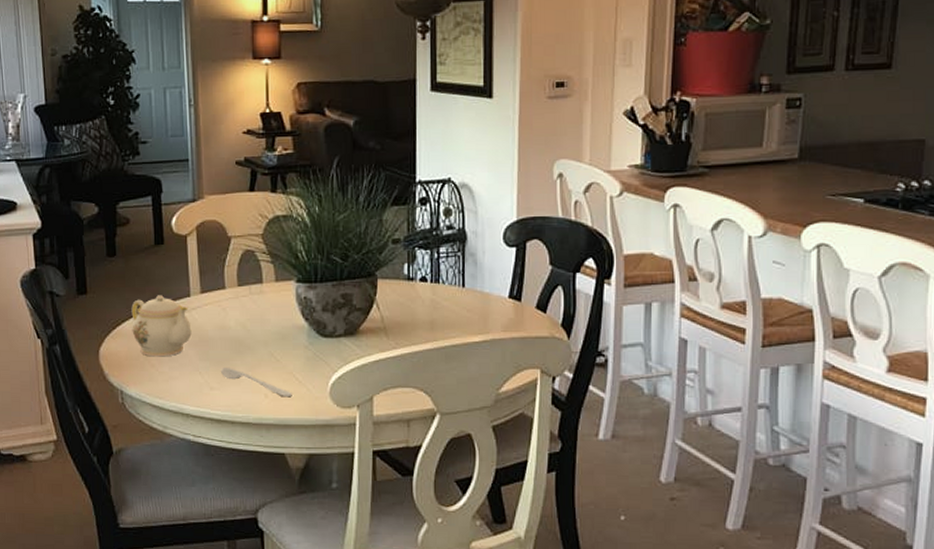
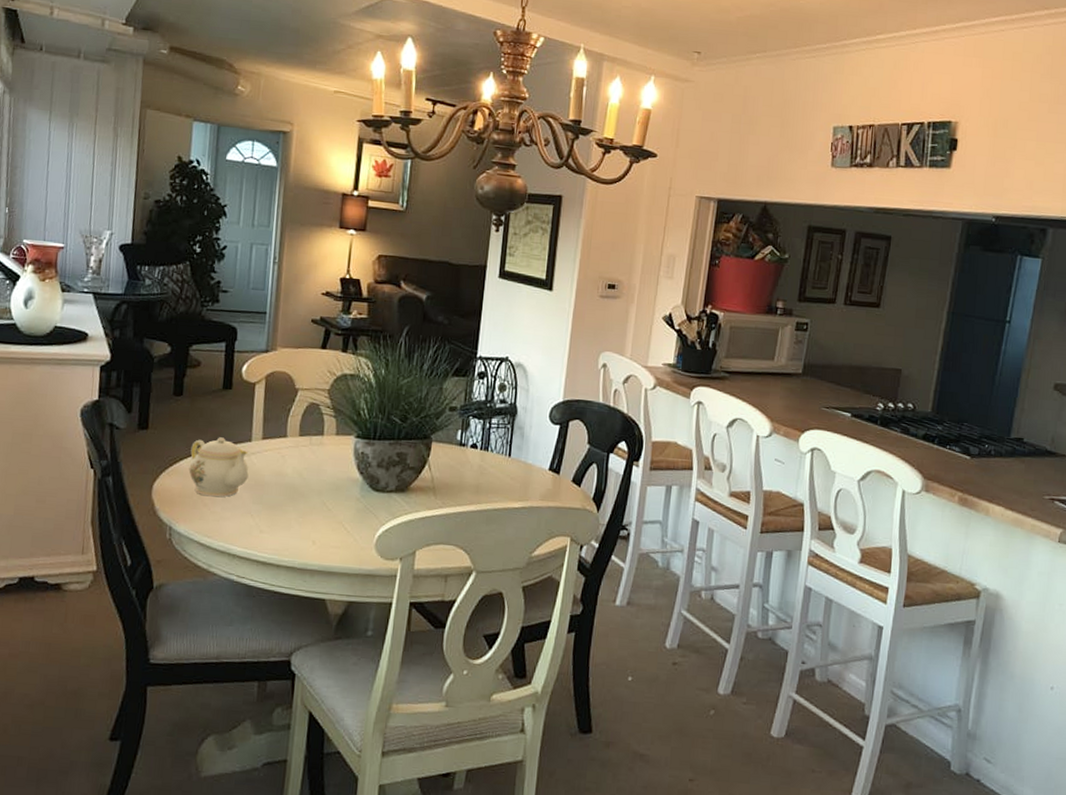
spoon: present [221,368,292,396] -> none [272,512,340,545]

